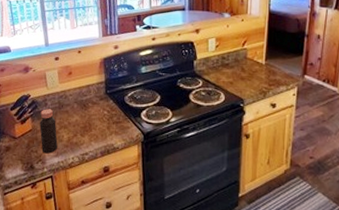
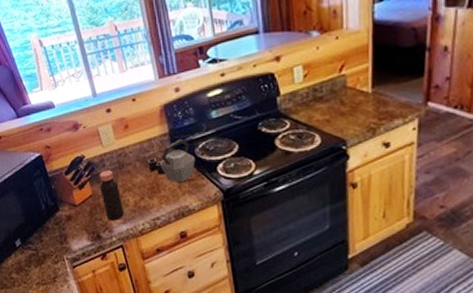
kettle: none [84,87,124,125] -> present [148,138,195,183]

